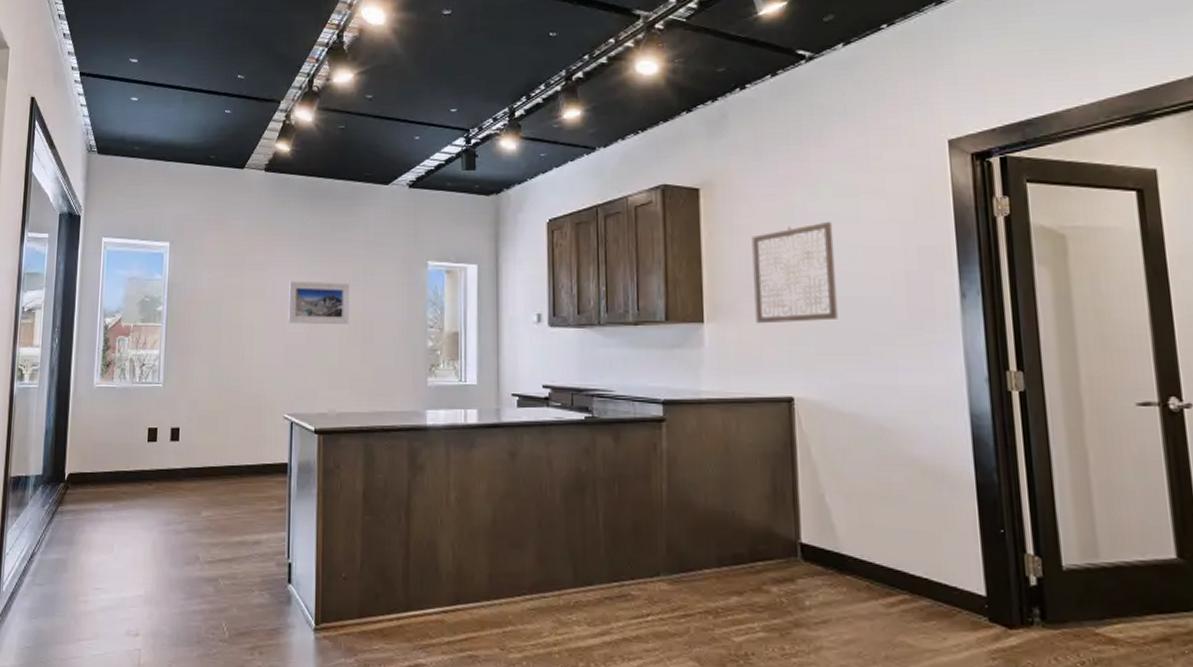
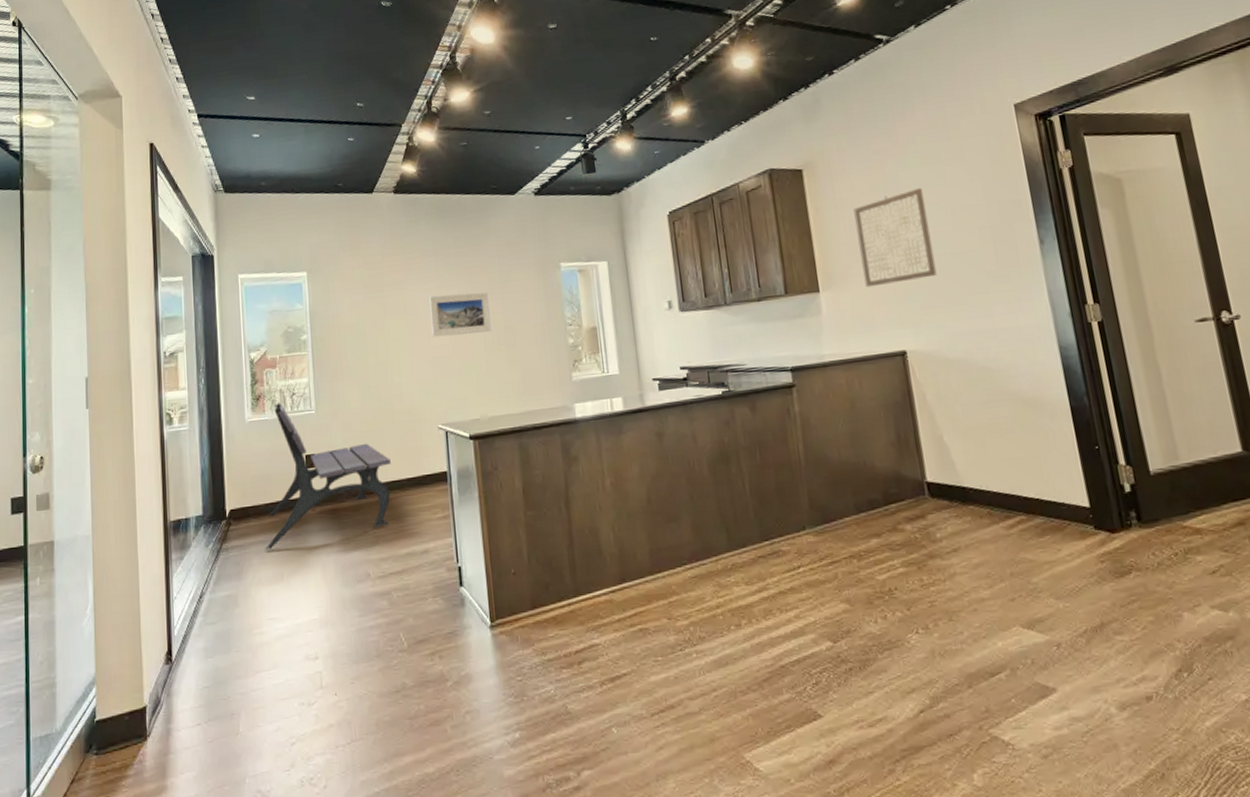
bench: none [99,372,232,519] -> present [265,402,391,550]

